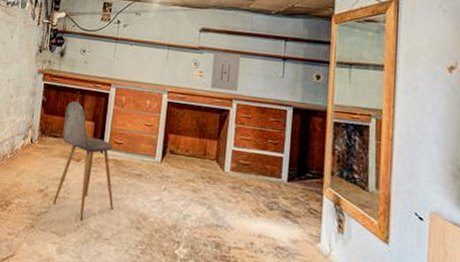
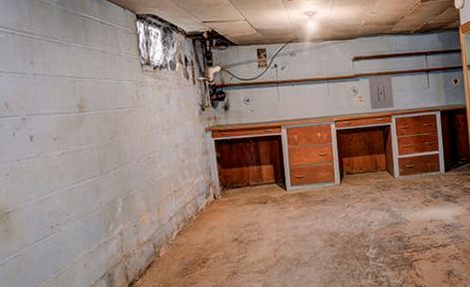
chair: present [53,101,114,221] -> none [242,150,306,255]

